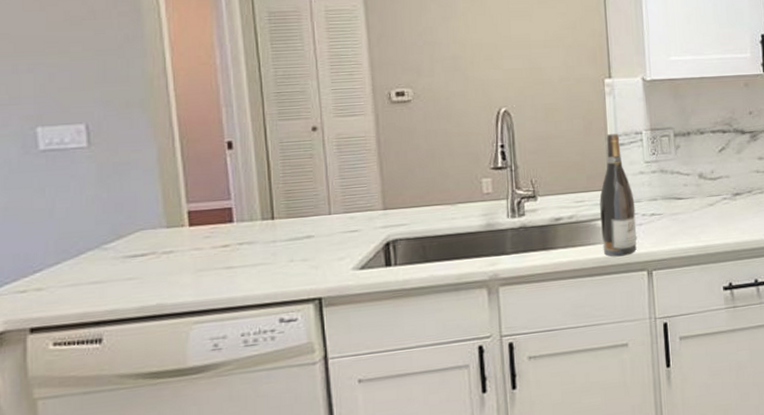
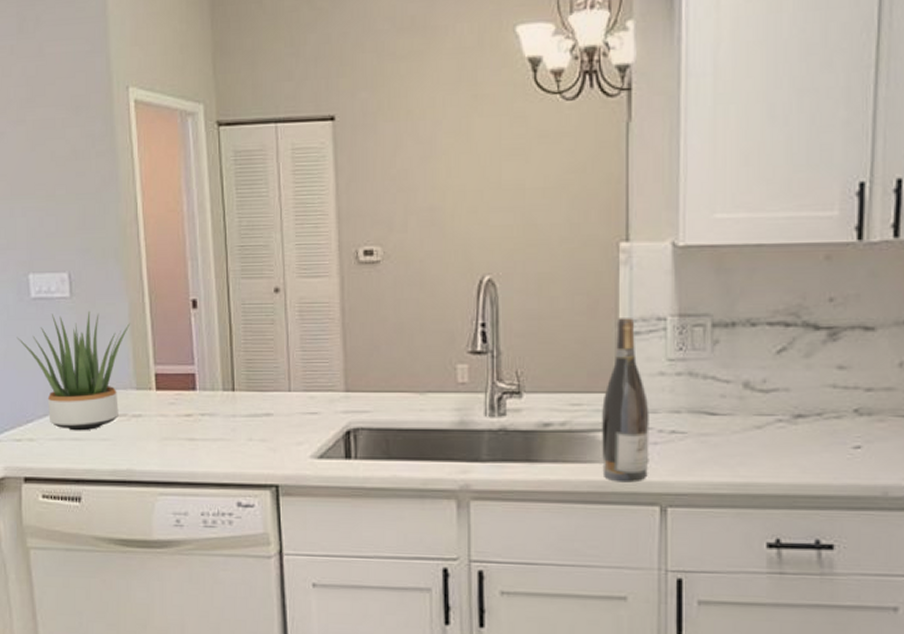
potted plant: none [21,159,159,275] -> present [17,311,130,431]

